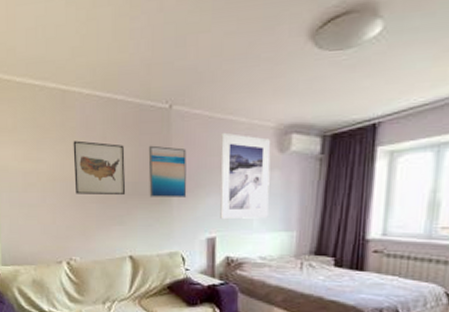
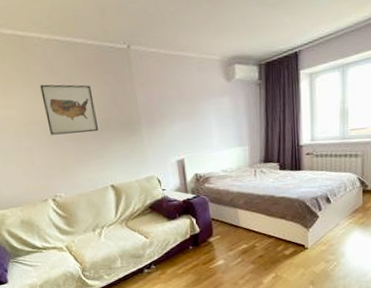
wall art: present [148,145,187,197] -> none [114,83,155,131]
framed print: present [220,132,271,220] -> none [177,67,224,143]

